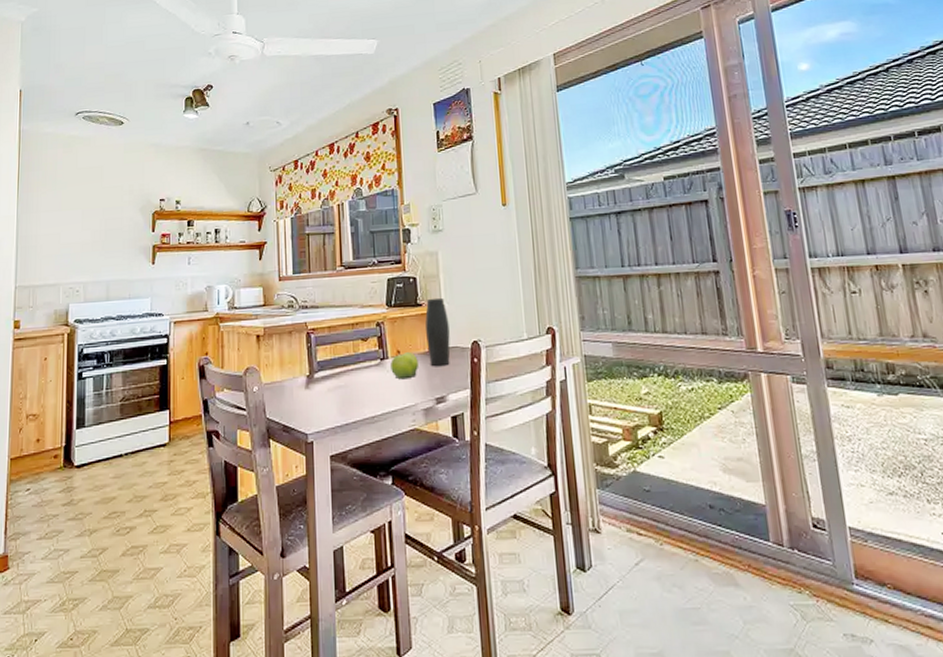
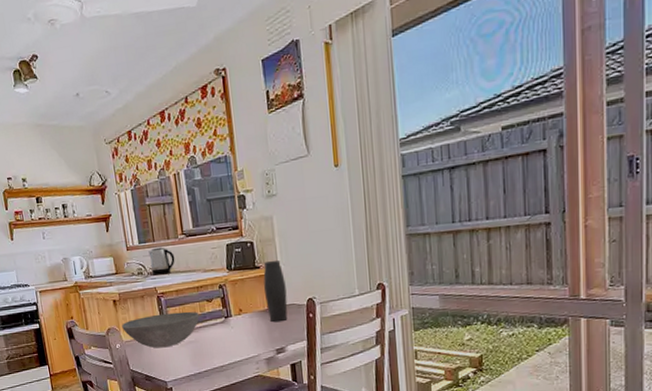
bowl: none [263,351,352,393] -> present [122,311,199,349]
kettle: none [302,278,331,309] -> present [148,247,175,276]
fruit: present [390,351,418,380] -> none [234,310,259,334]

